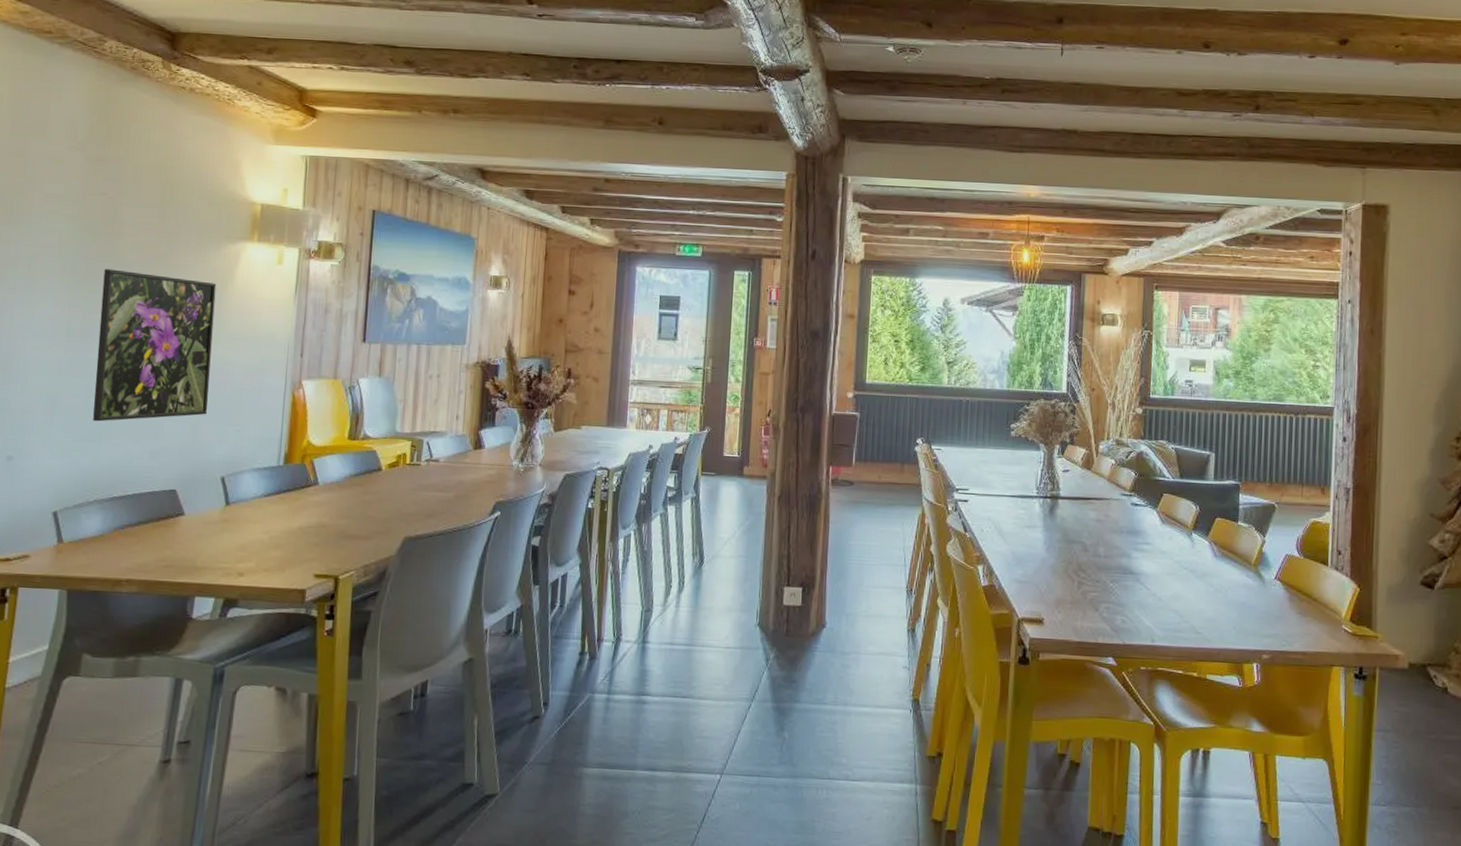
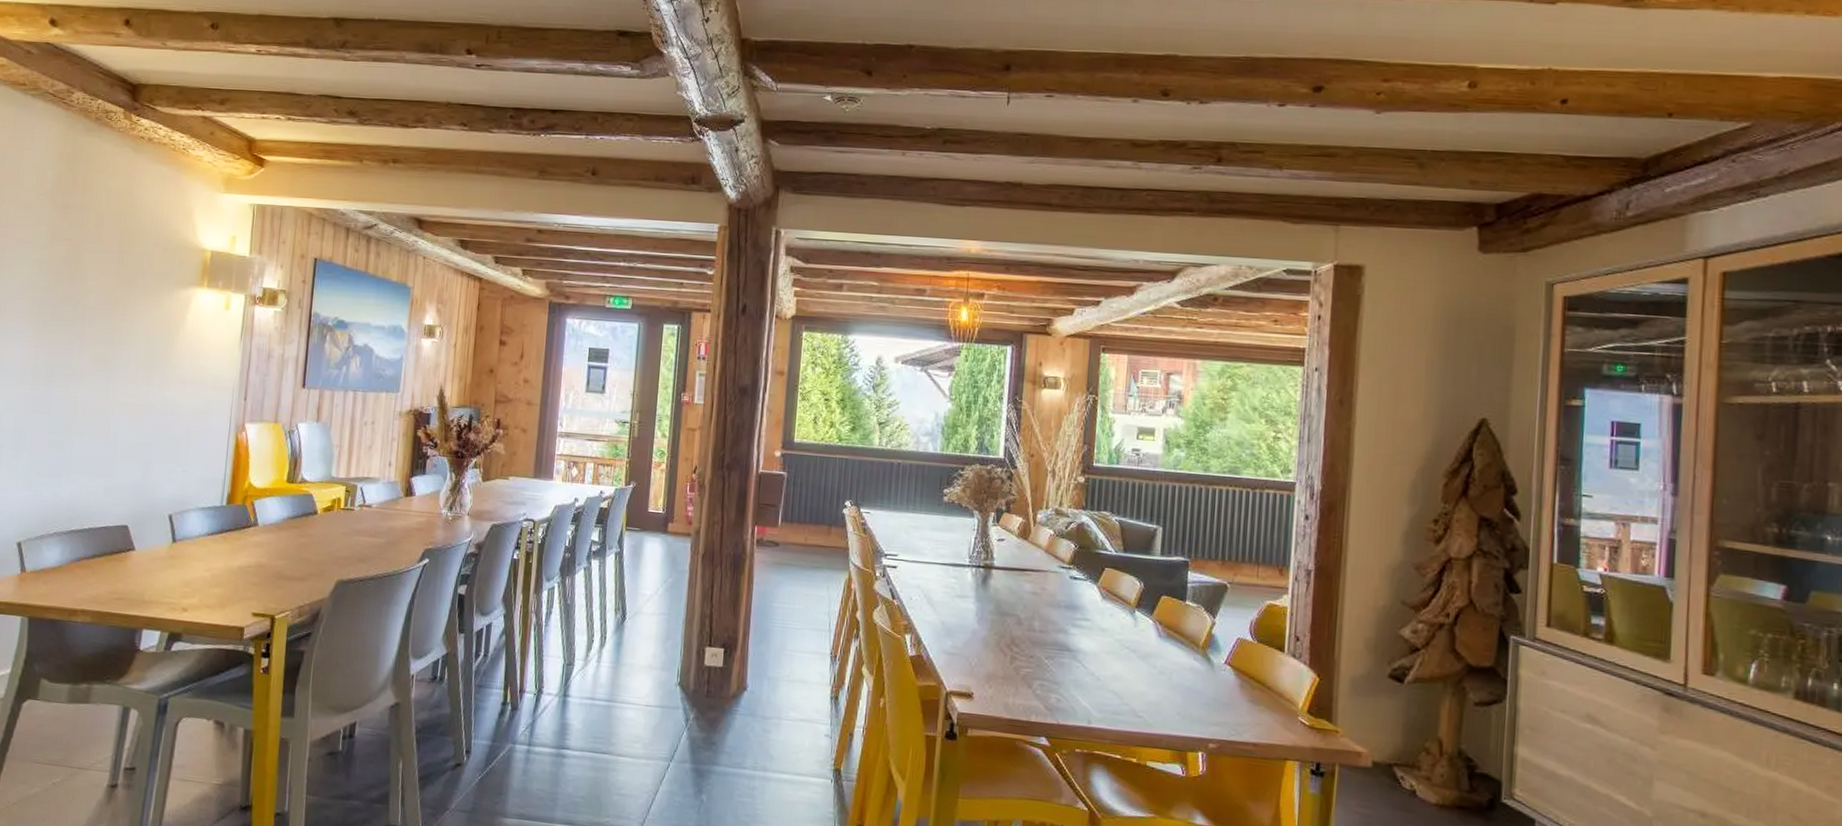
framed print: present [93,269,216,422] -> none [55,311,169,458]

